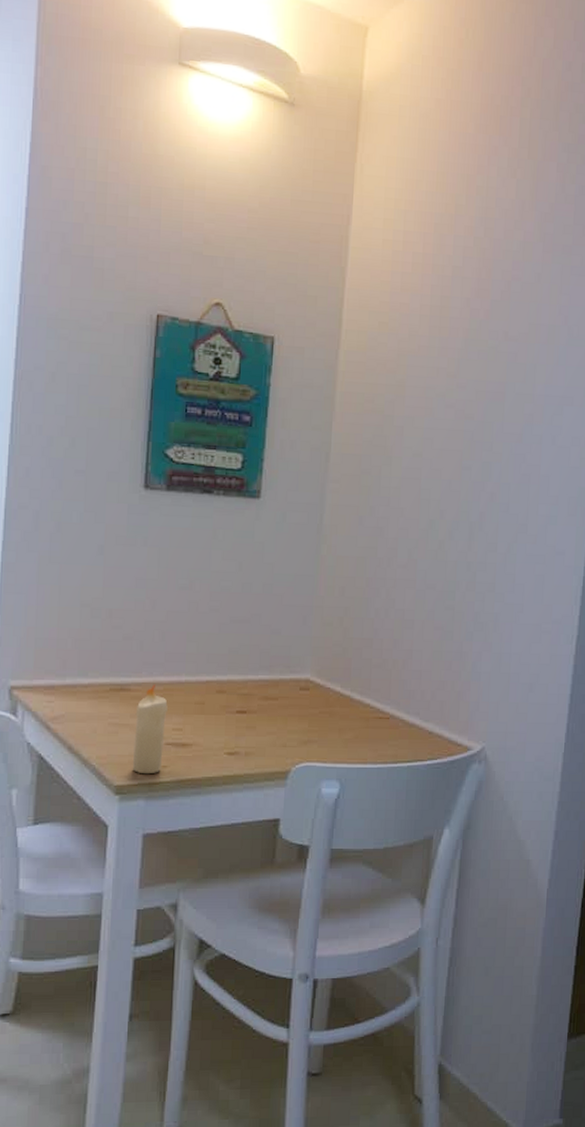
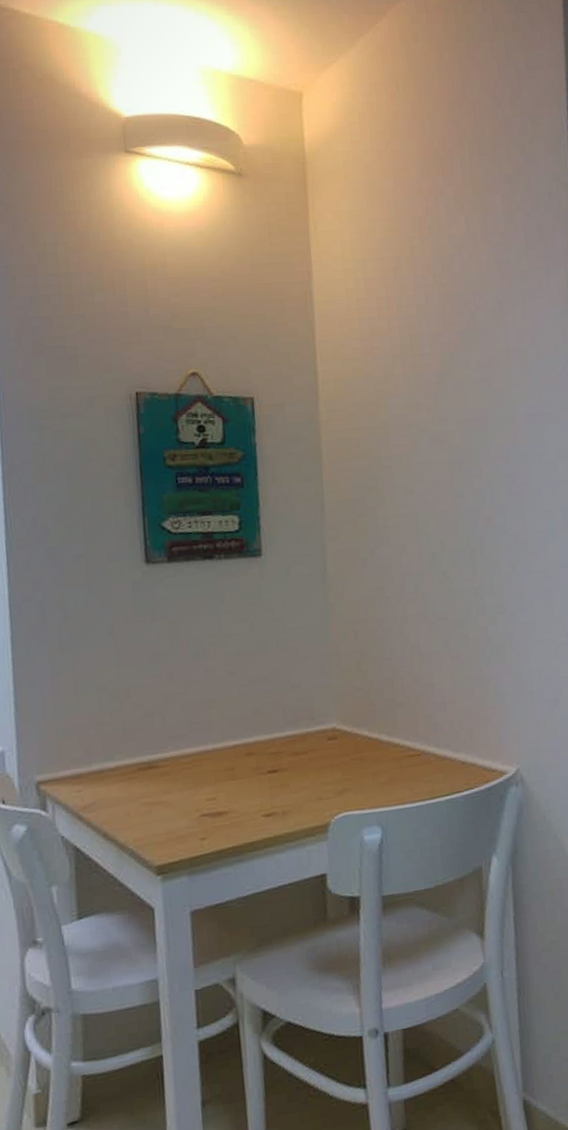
candle: present [132,684,168,775] -> none [166,757,200,850]

